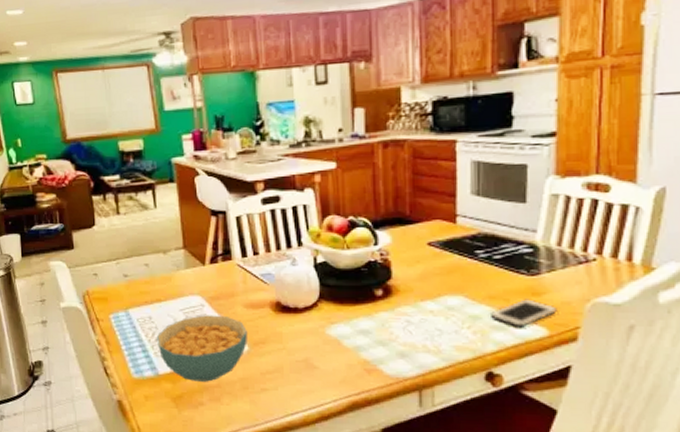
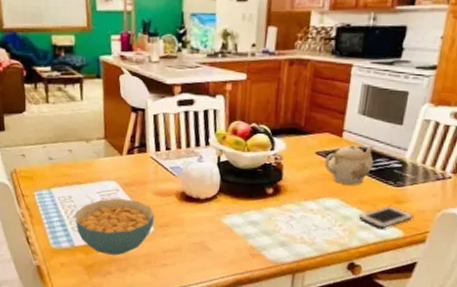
teapot: none [440,230,499,278] -> present [324,144,374,185]

